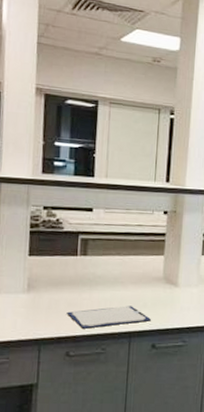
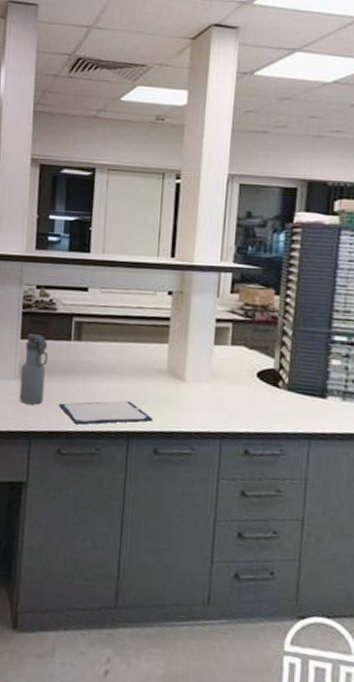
water bottle: none [28,251,56,315] -> present [19,334,49,405]

